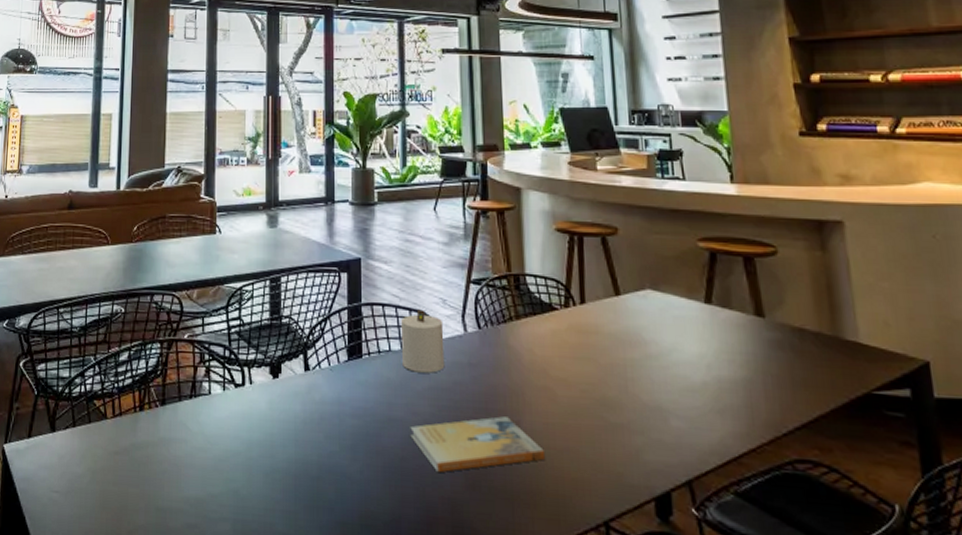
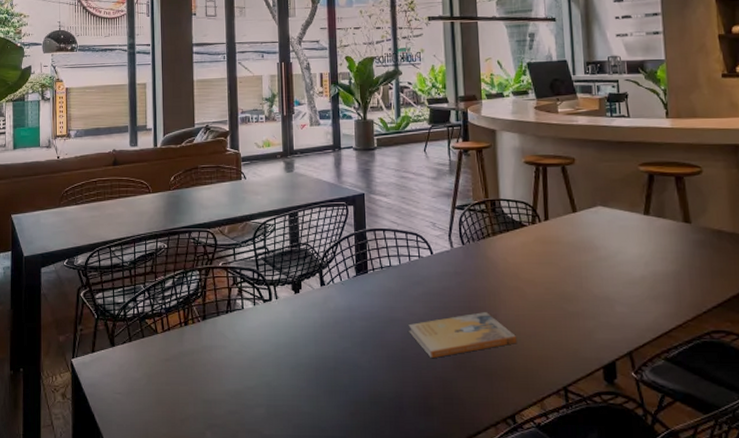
candle: present [400,309,445,373] -> none [398,232,436,282]

